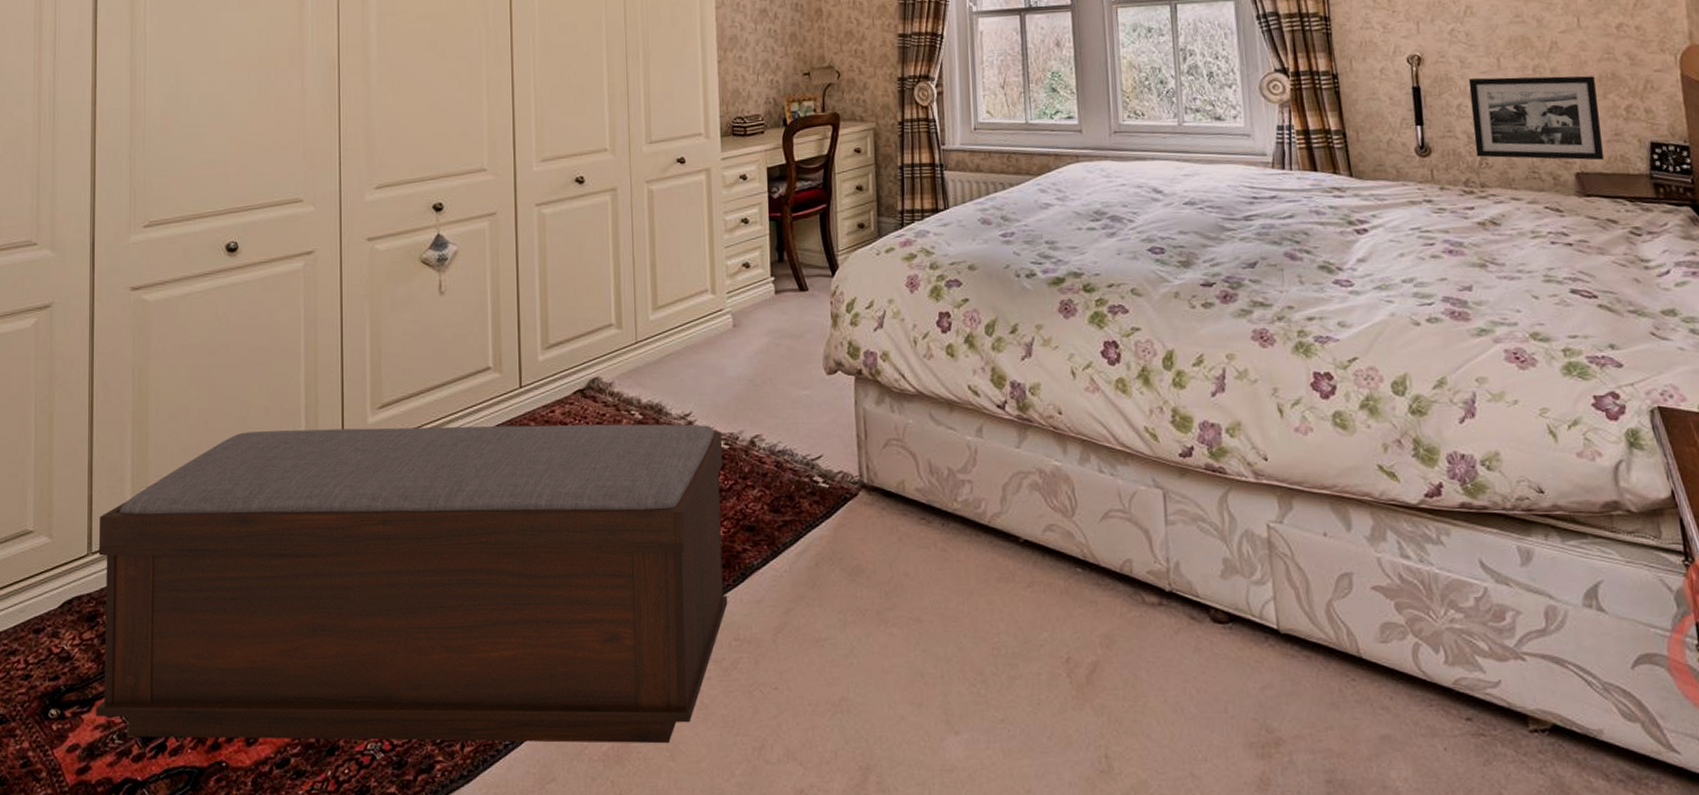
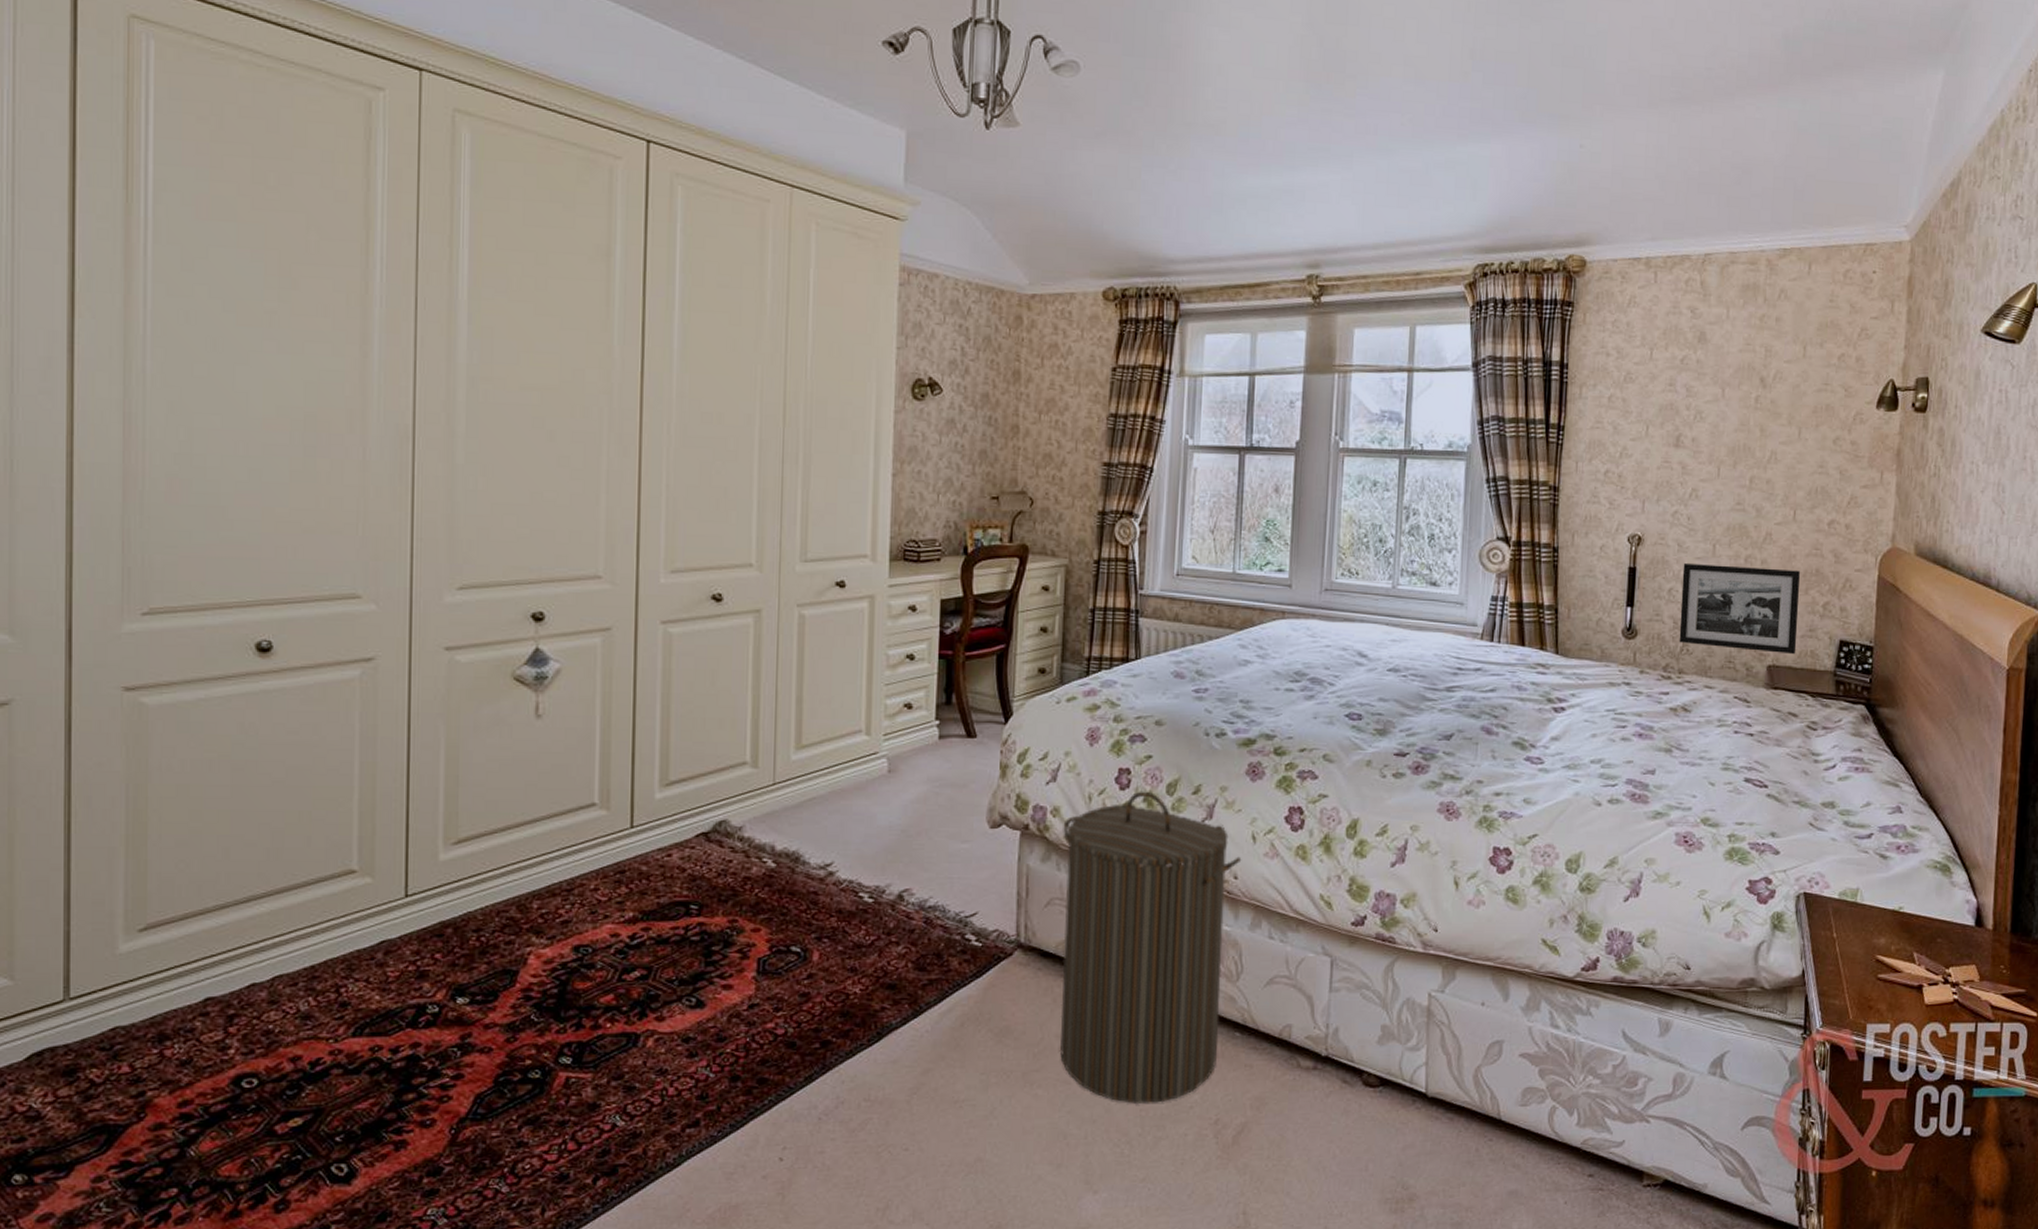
bench: present [96,424,728,744] -> none [76,865,866,1206]
laundry hamper: none [893,332,1064,642] -> present [1060,791,1242,1103]

